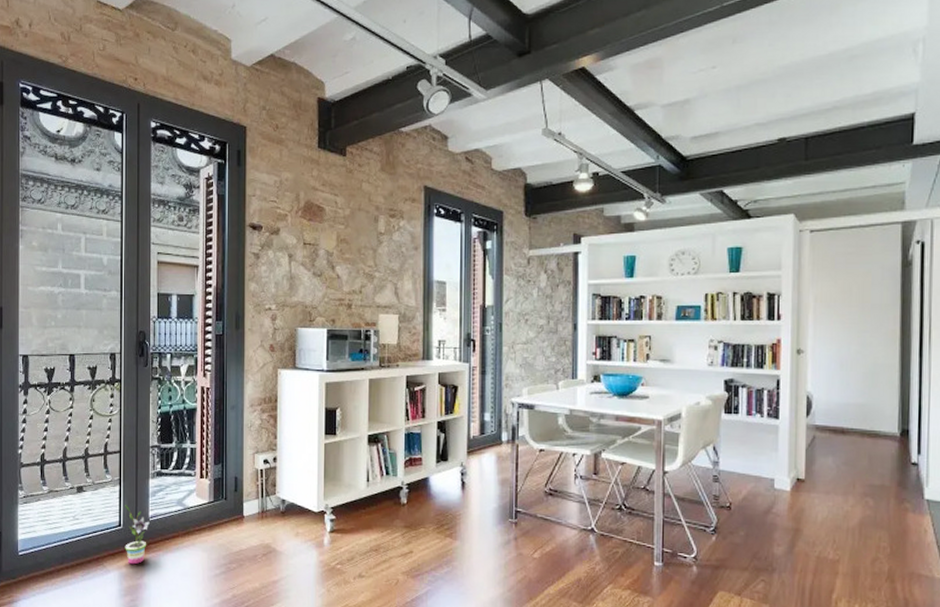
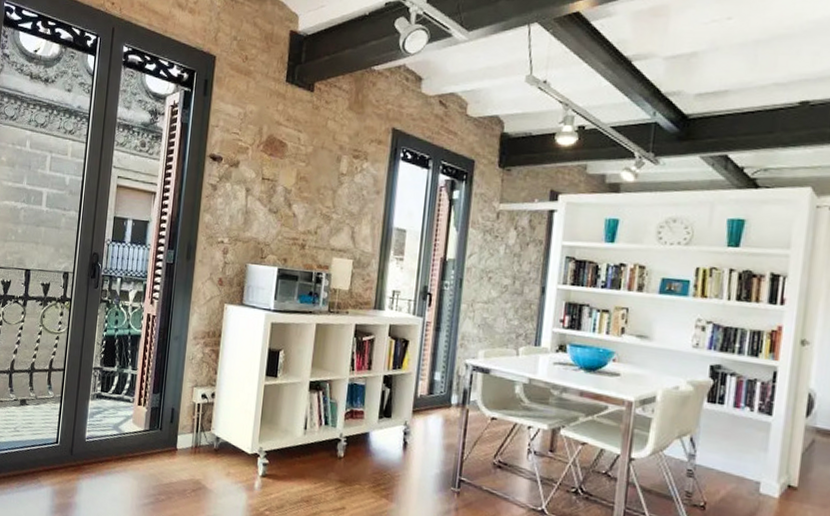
potted plant: present [125,505,150,565] -> none [59,423,85,483]

